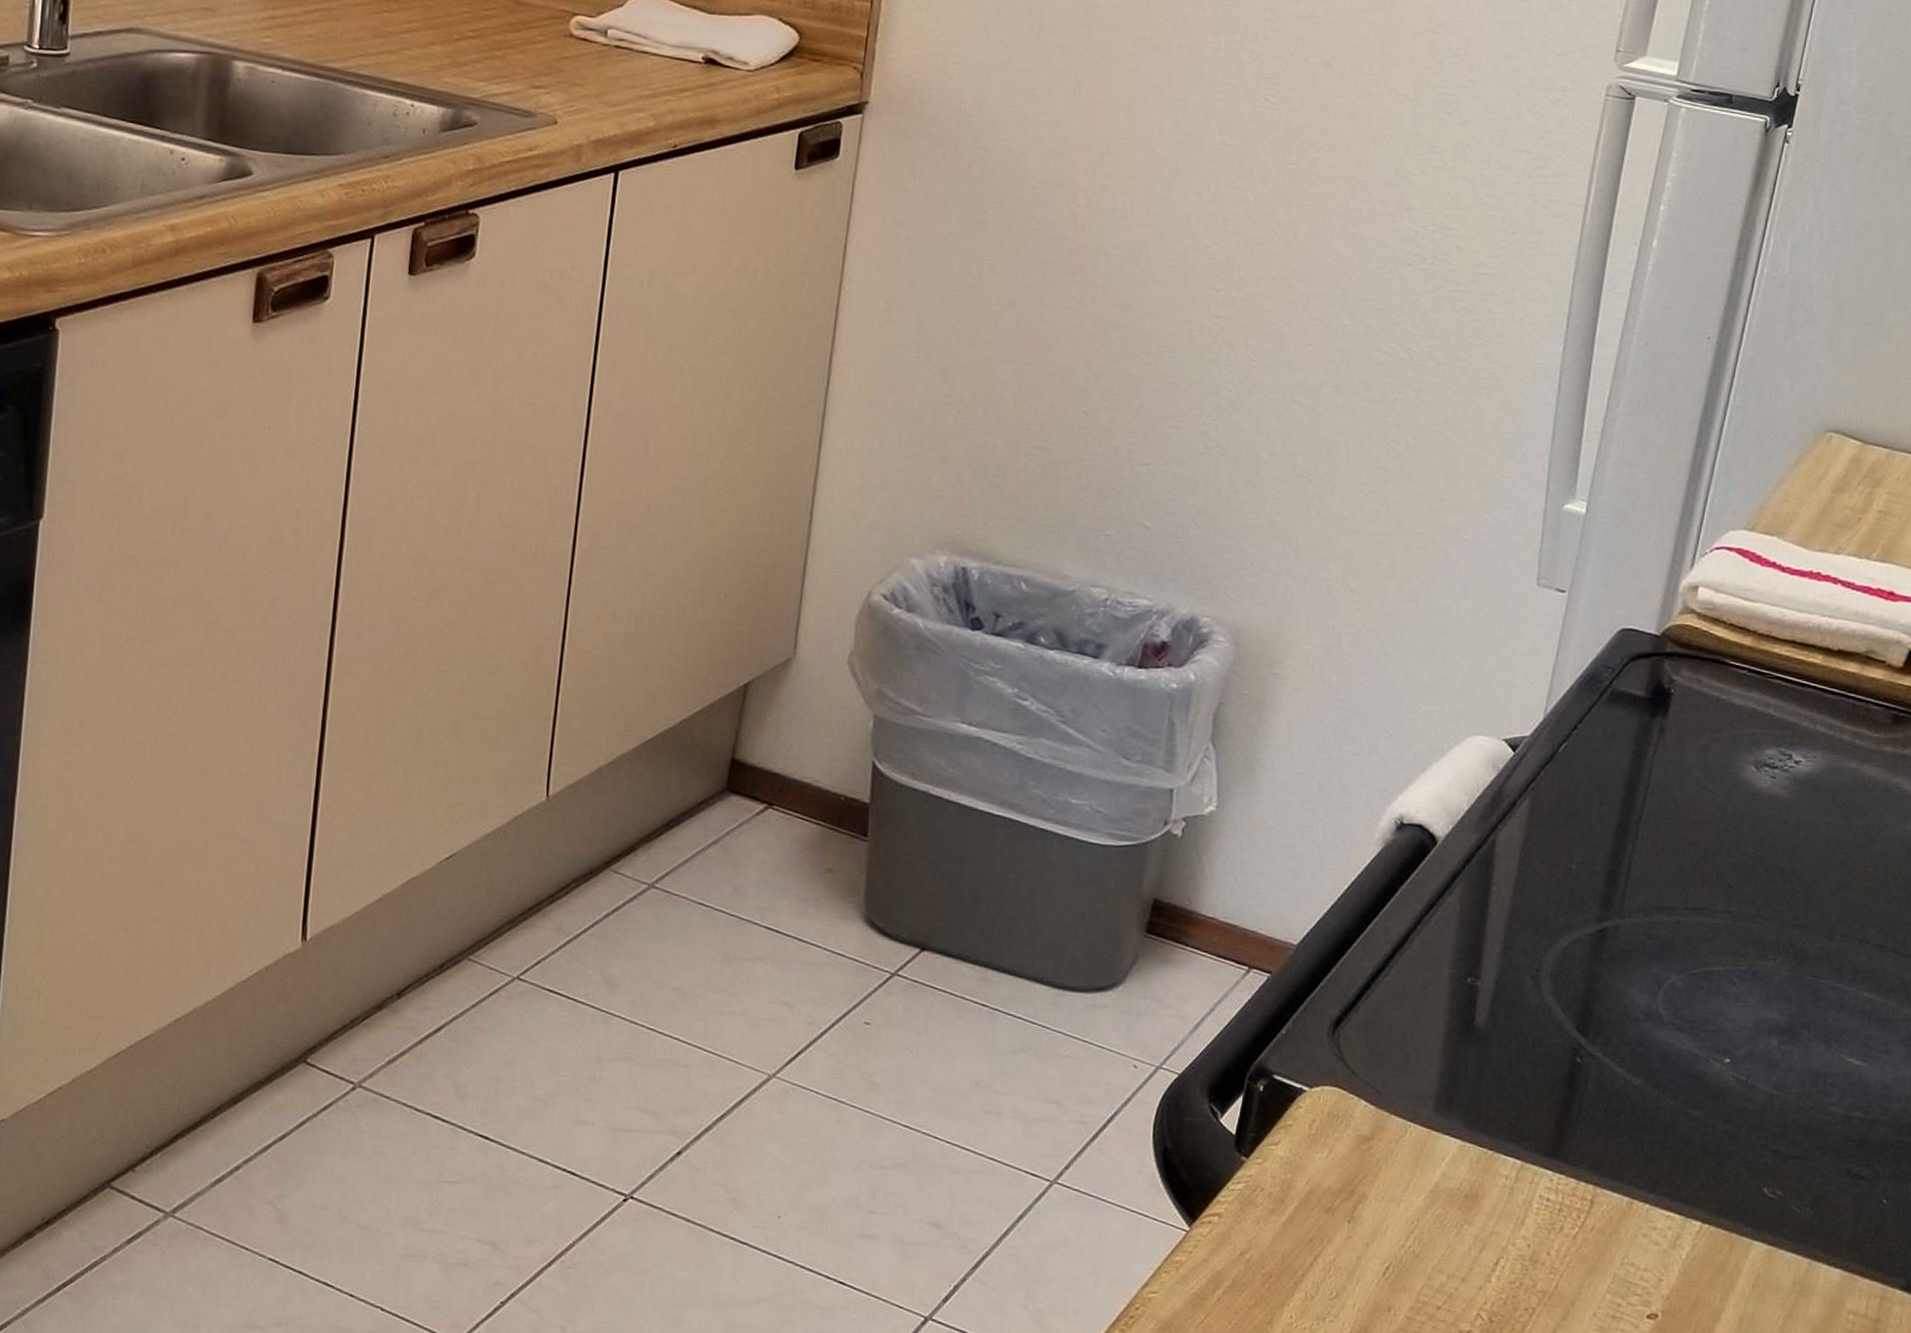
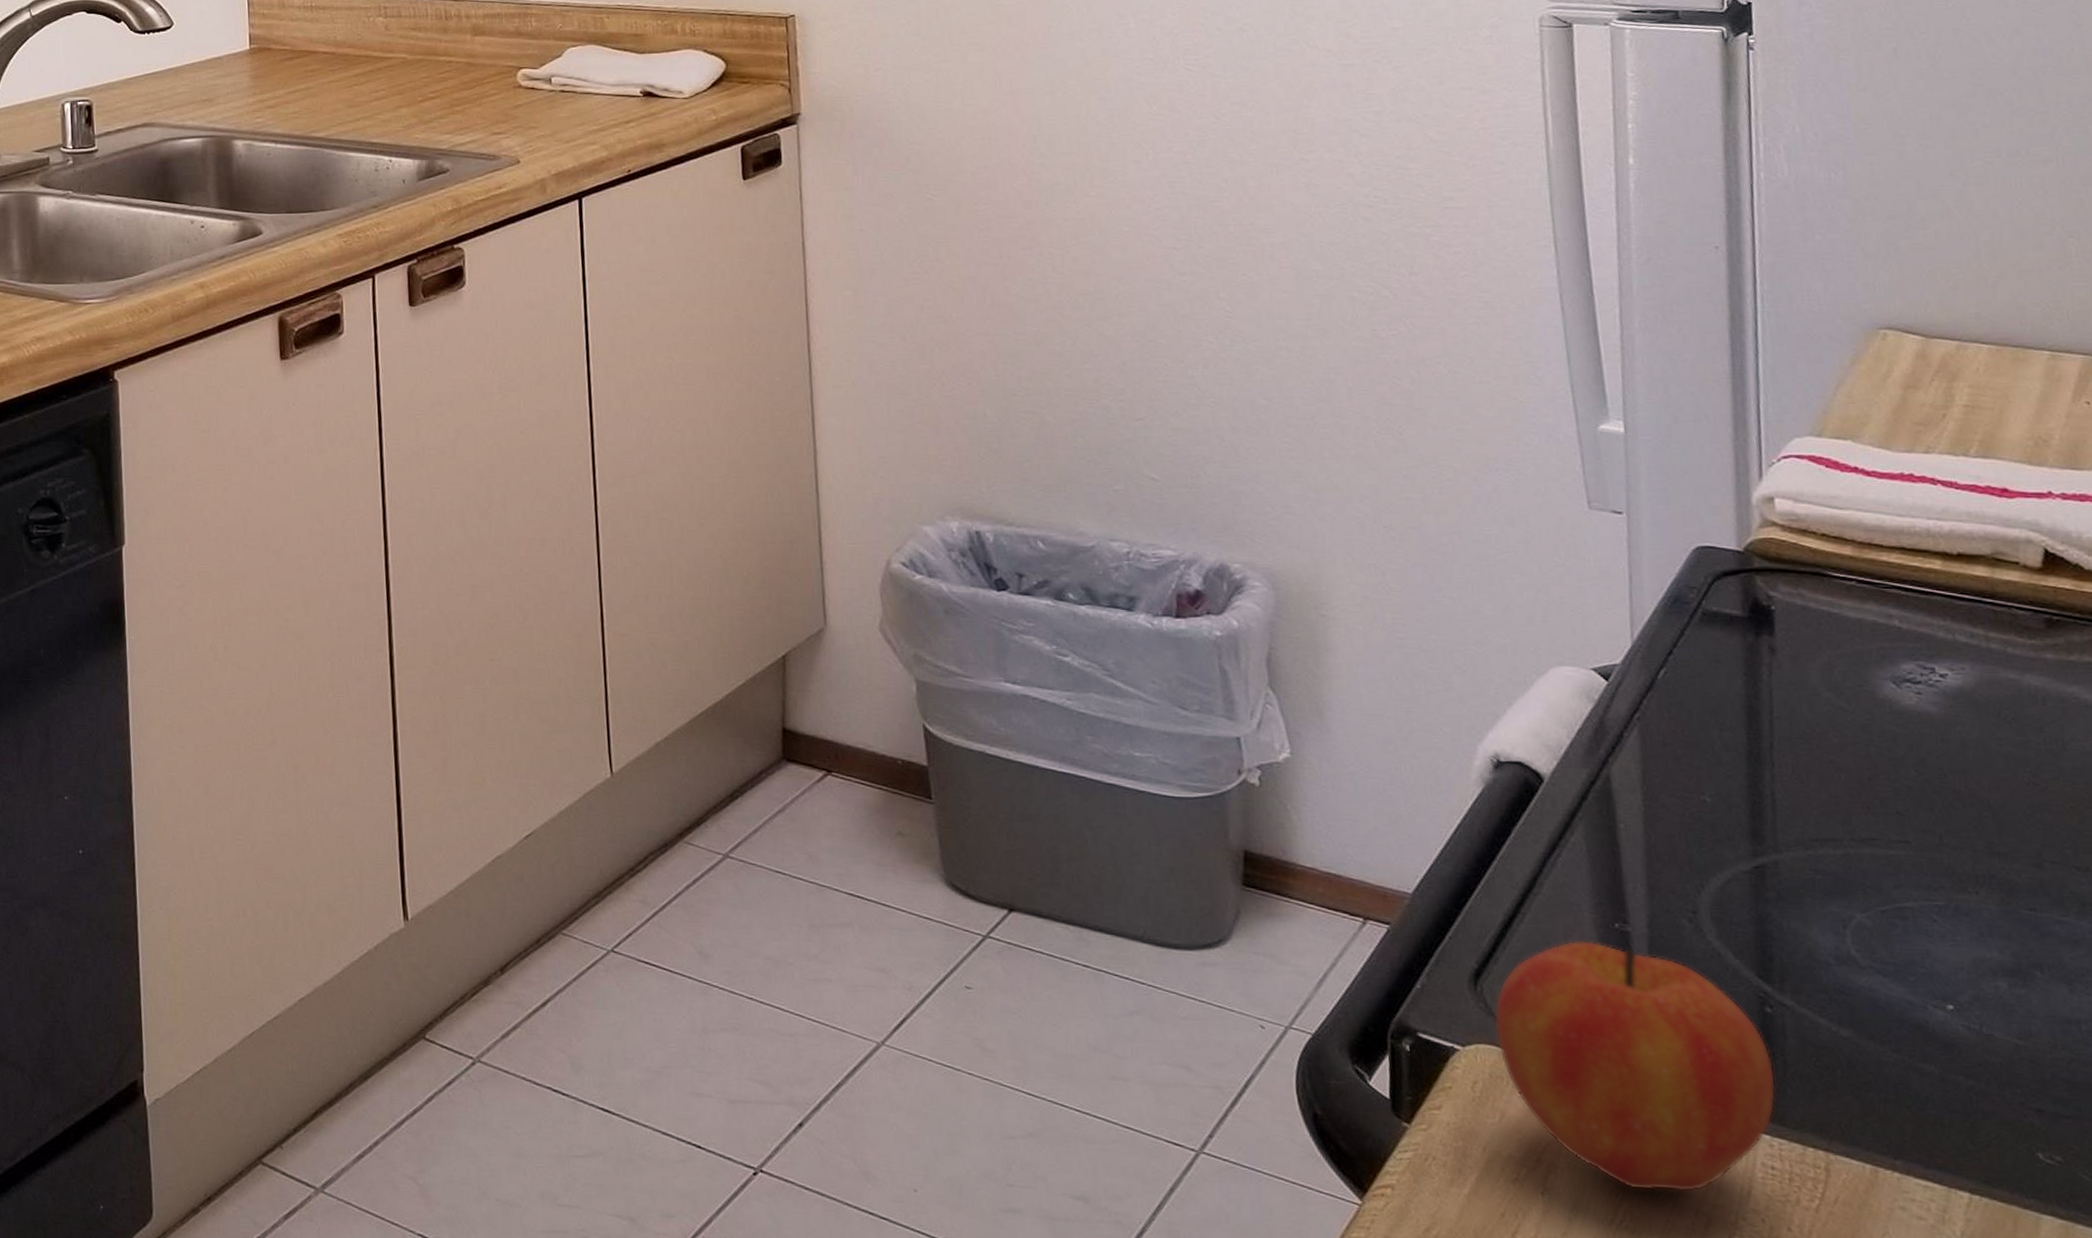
apple: none [1340,993,1571,1221] -> present [1494,940,1777,1192]

